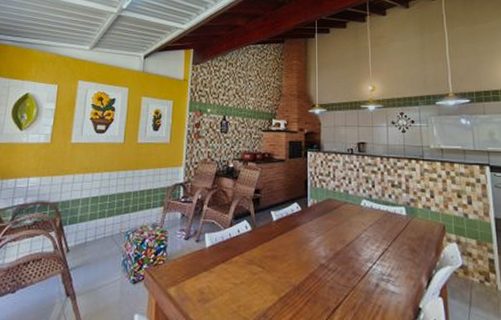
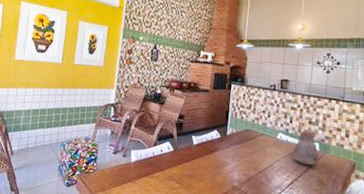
pitcher: none [378,193,407,233] -> present [292,129,319,166]

